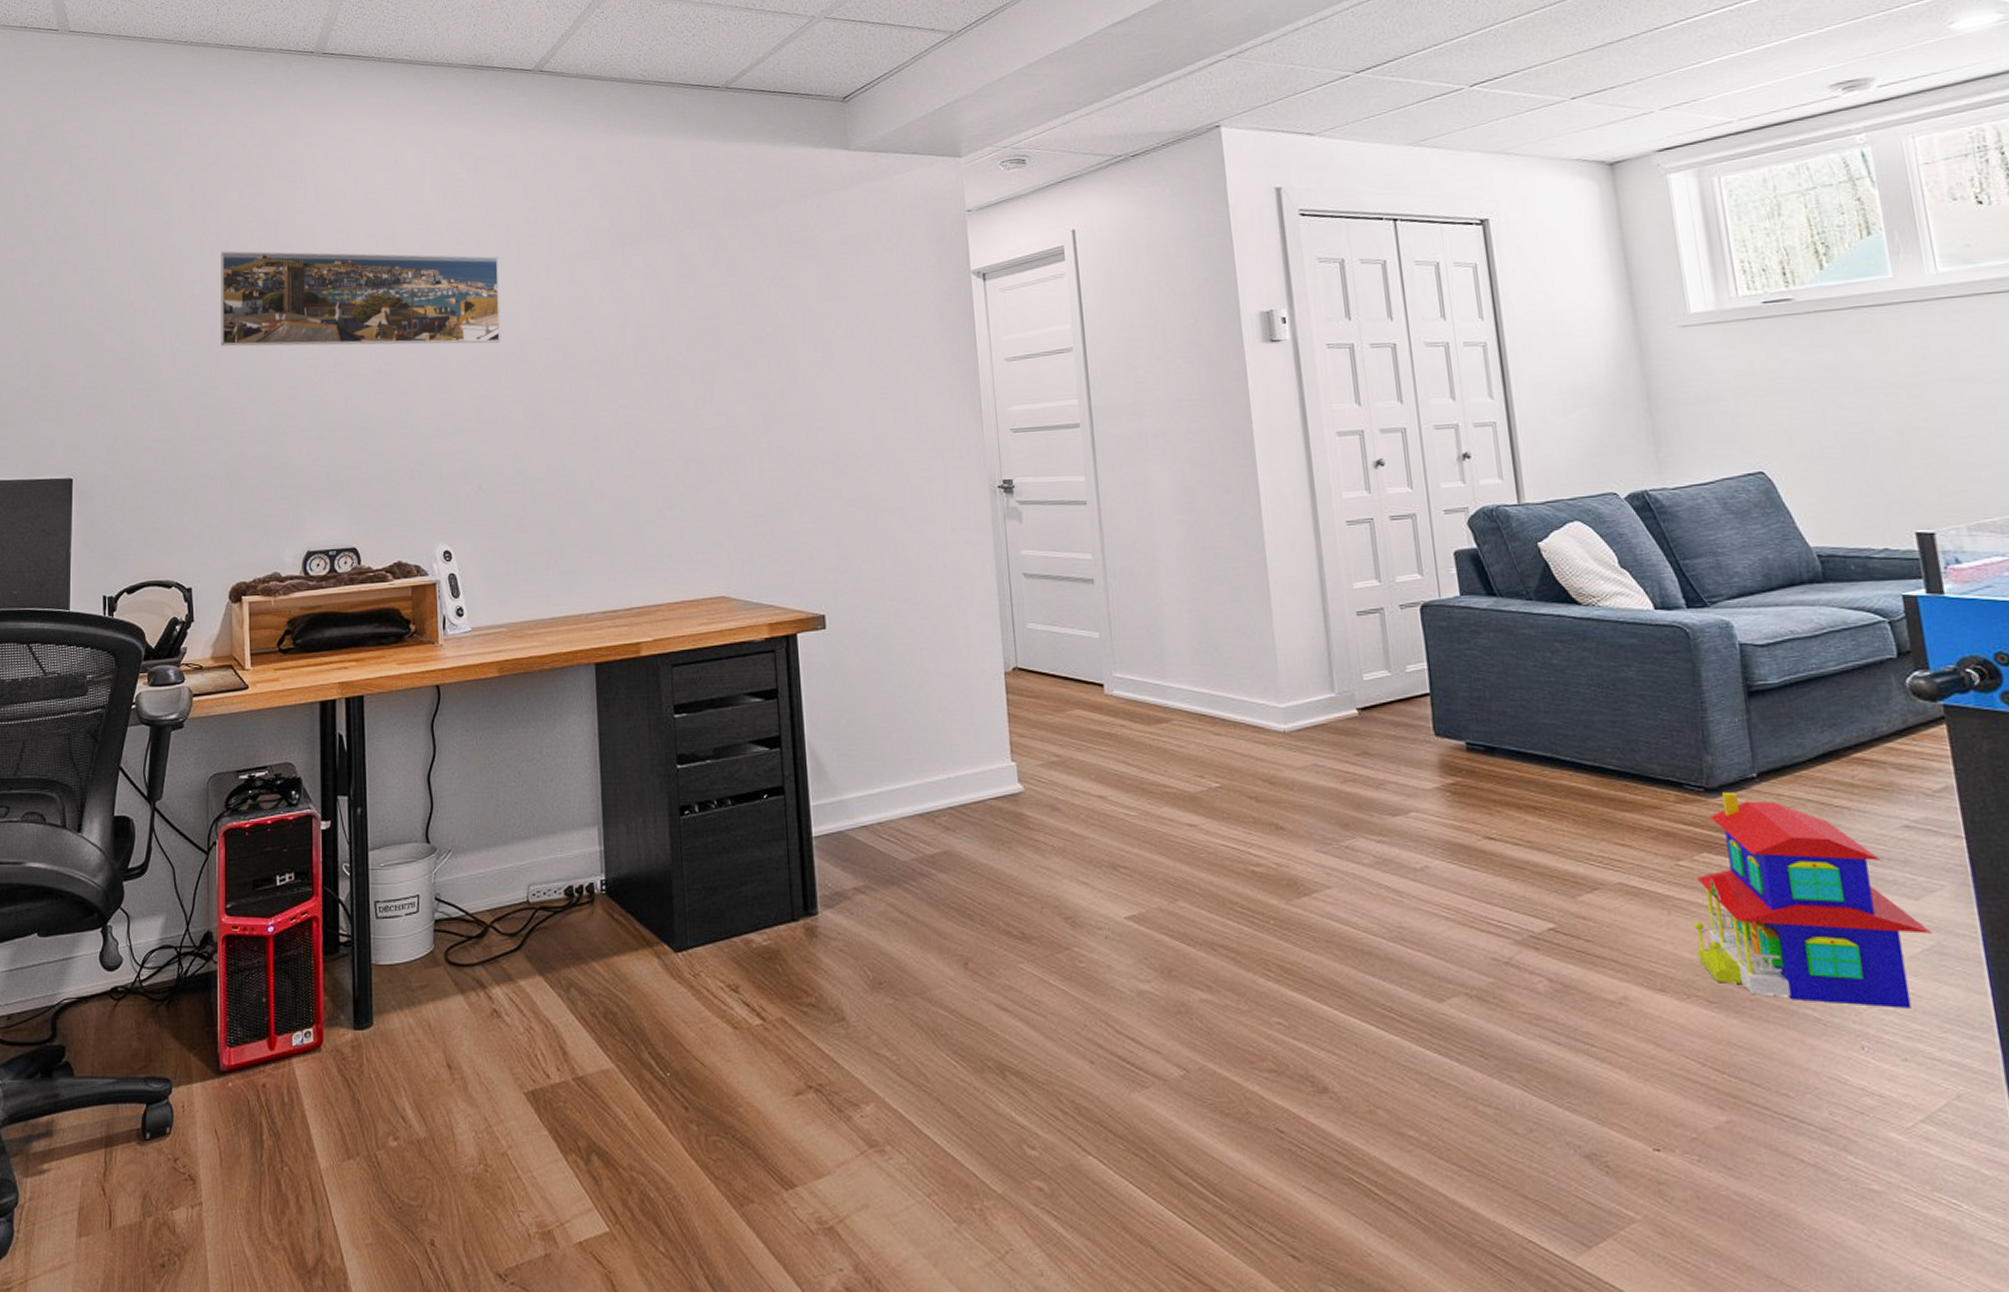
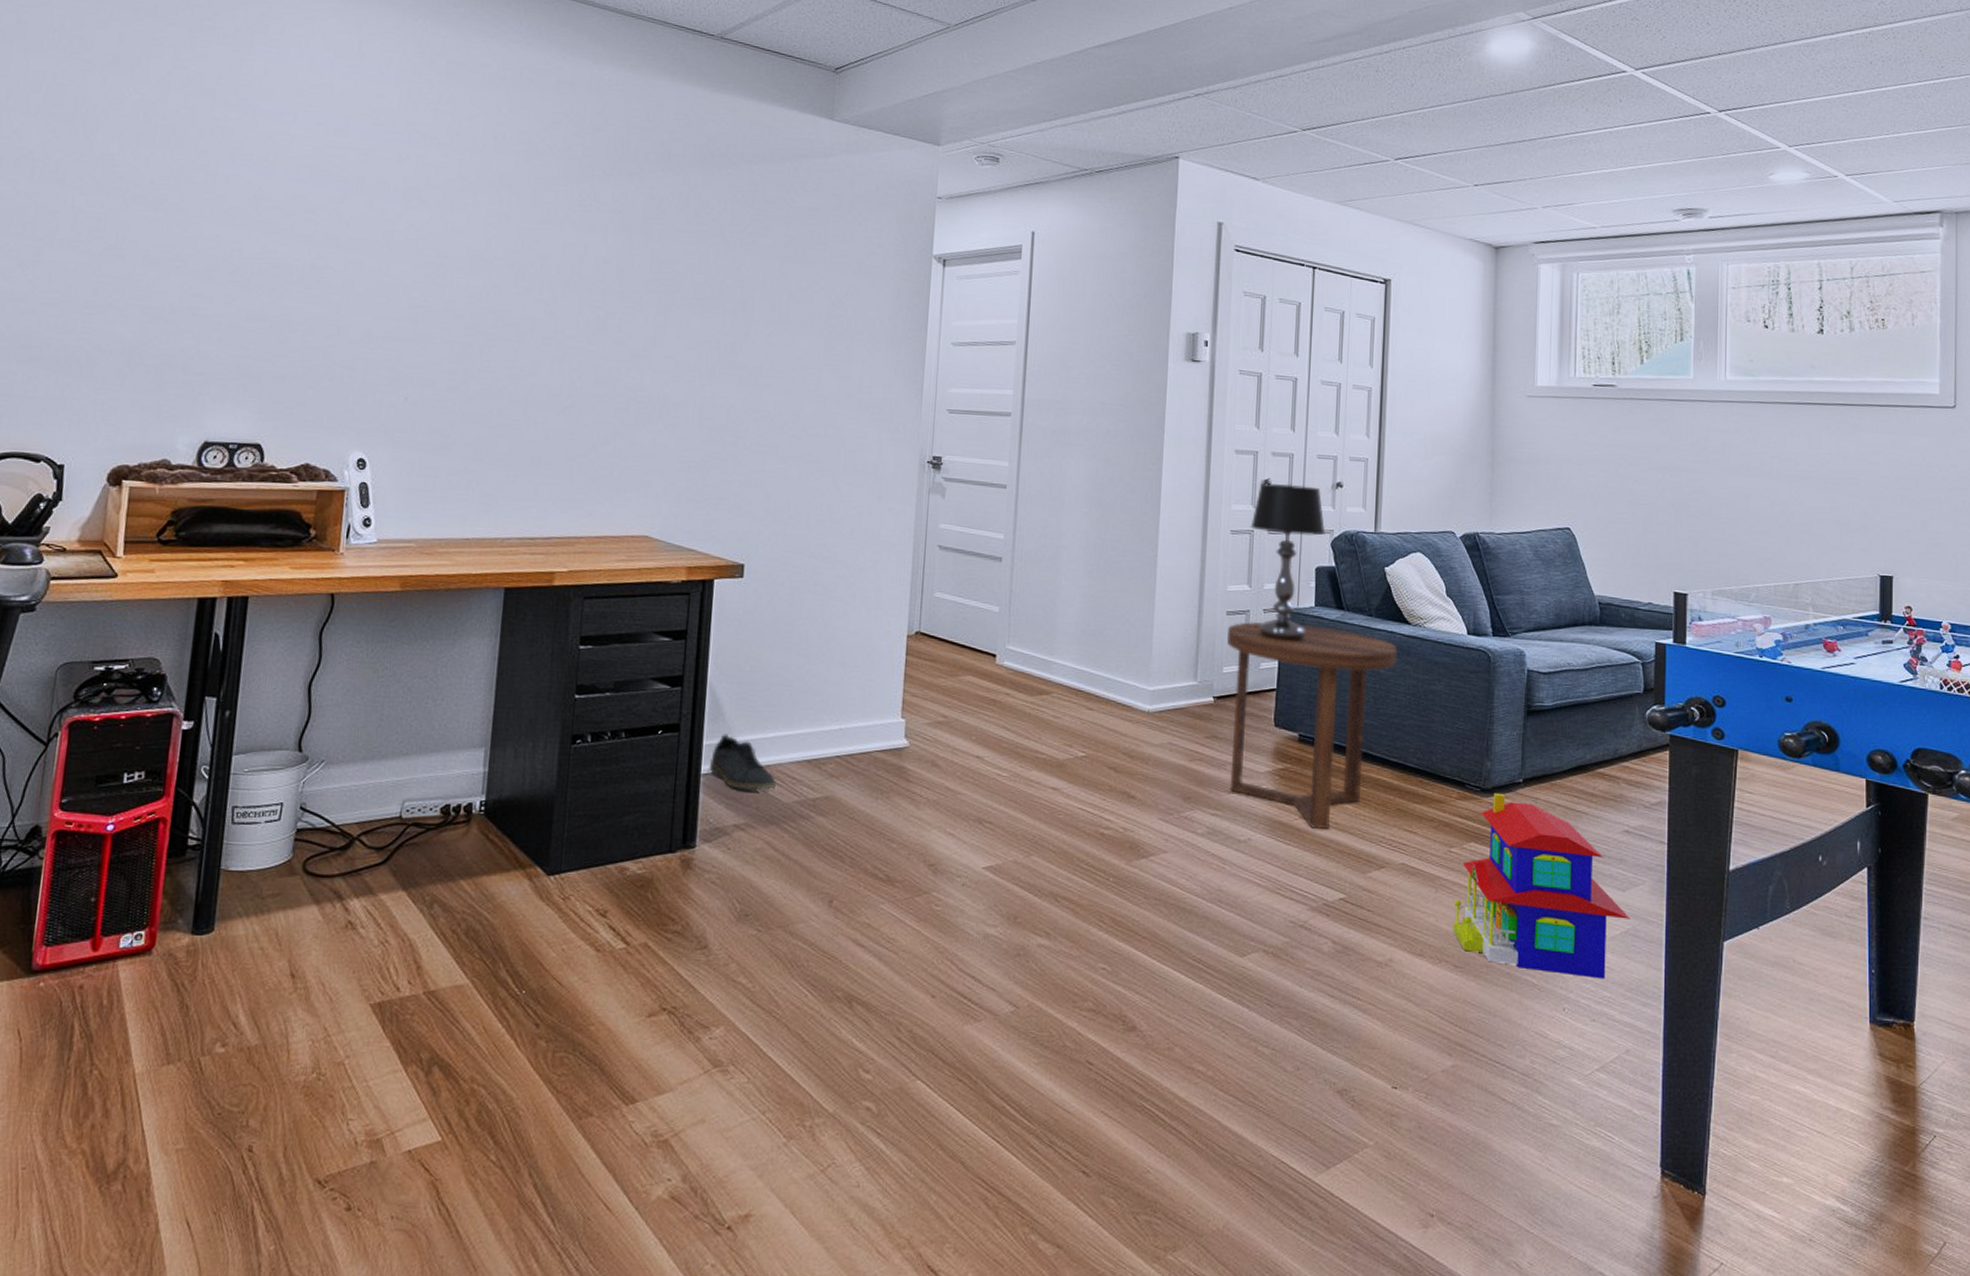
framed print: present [221,251,501,347] -> none [132,112,459,255]
shoe: none [819,793,890,850] -> present [709,734,776,791]
side table: none [1361,616,1572,851] -> present [1227,621,1398,830]
table lamp: none [1368,461,1459,638] -> present [1250,482,1326,641]

